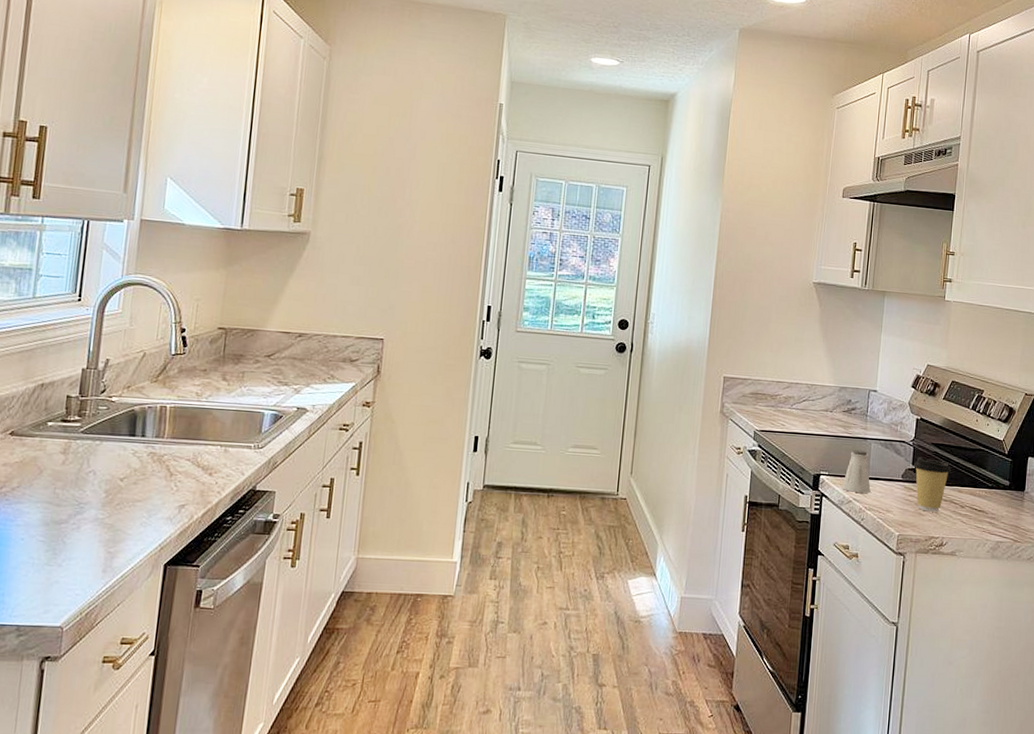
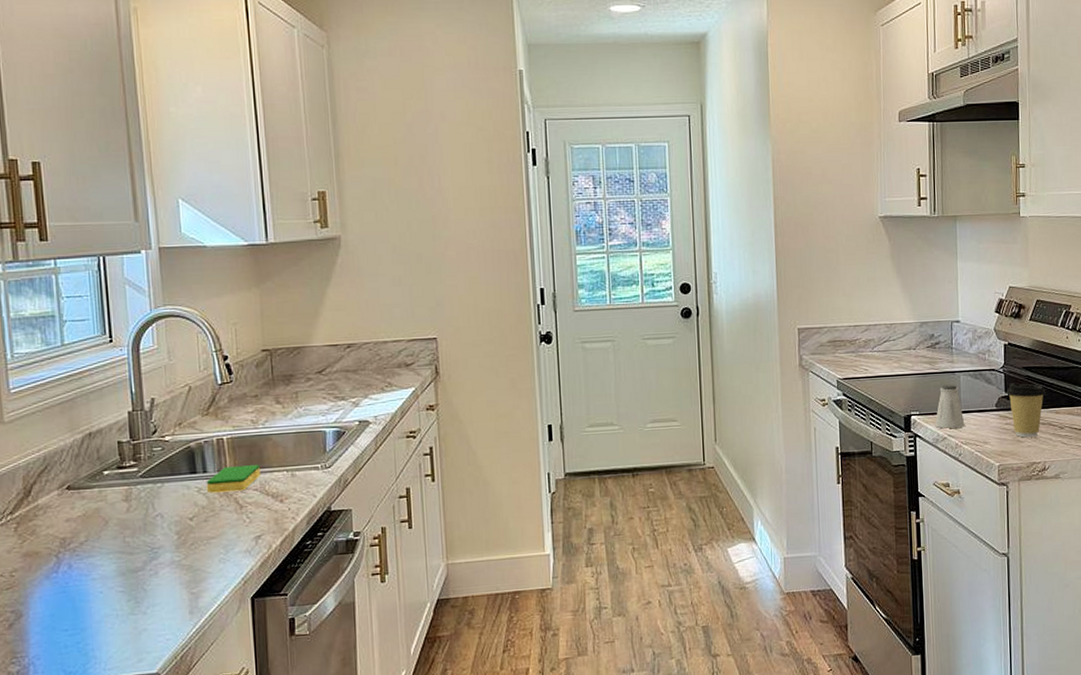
dish sponge: none [141,434,196,459] -> present [206,465,261,493]

